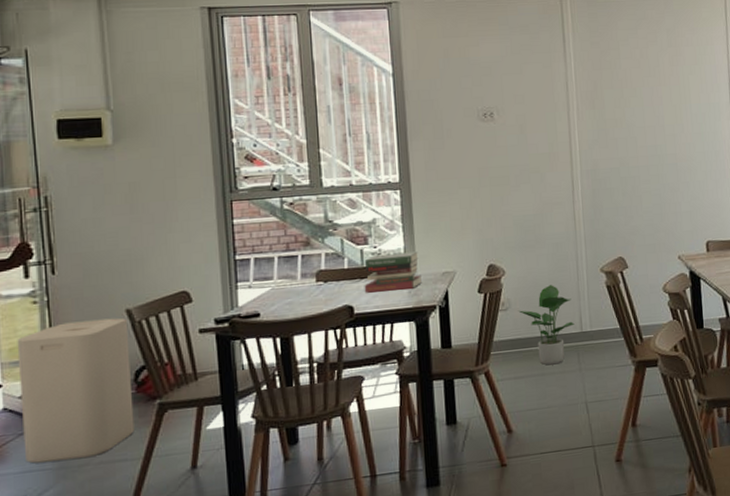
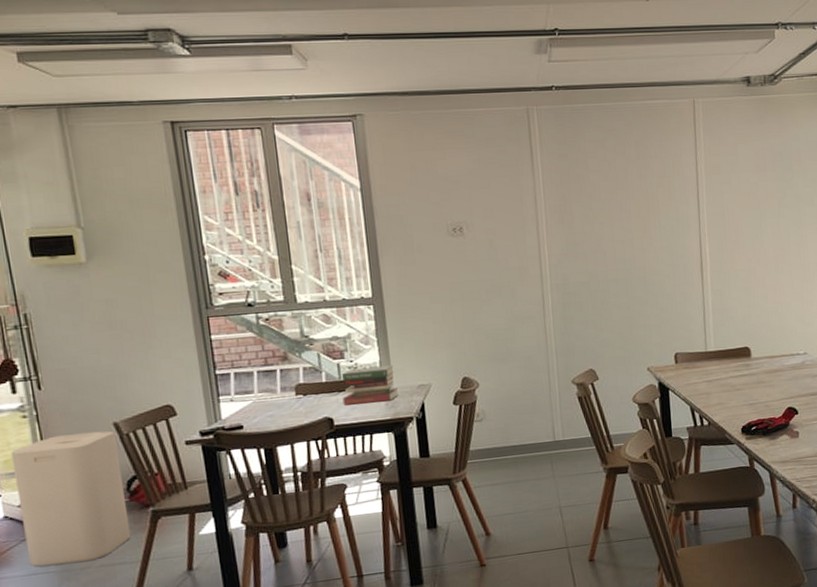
potted plant: present [518,285,575,365] -> none [493,396,548,473]

